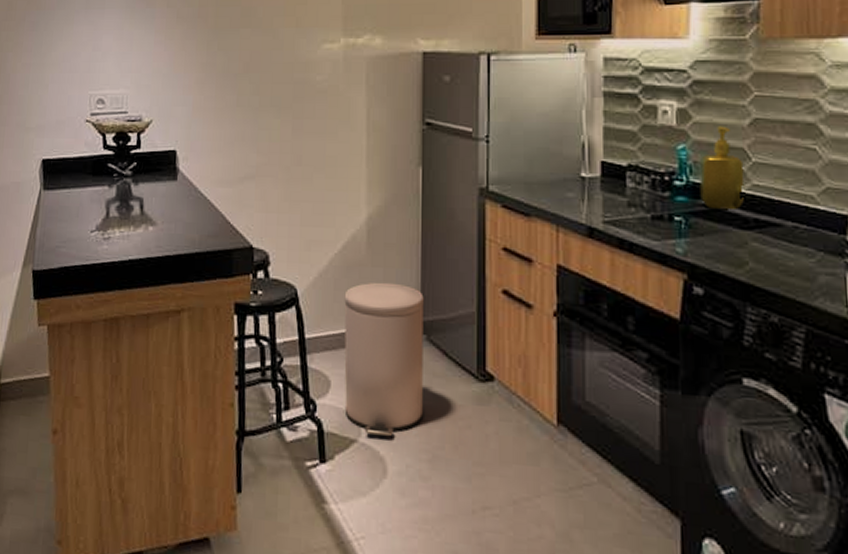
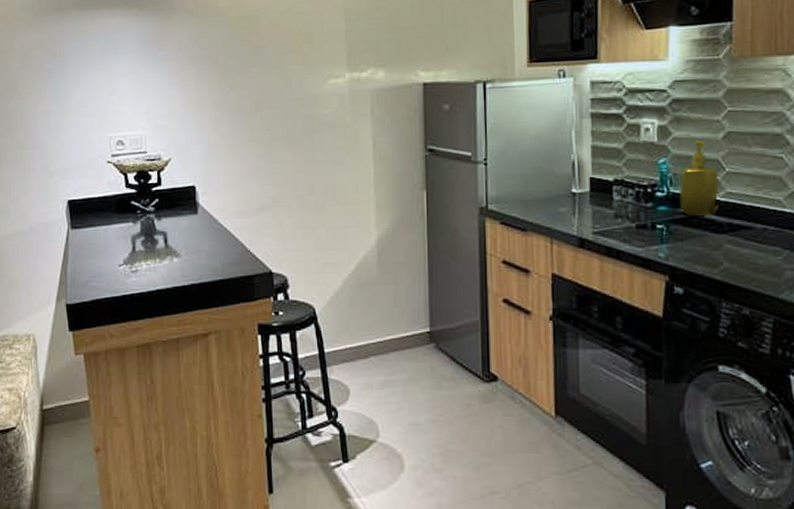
pedal bin: present [344,282,424,437] -> none [359,298,434,436]

